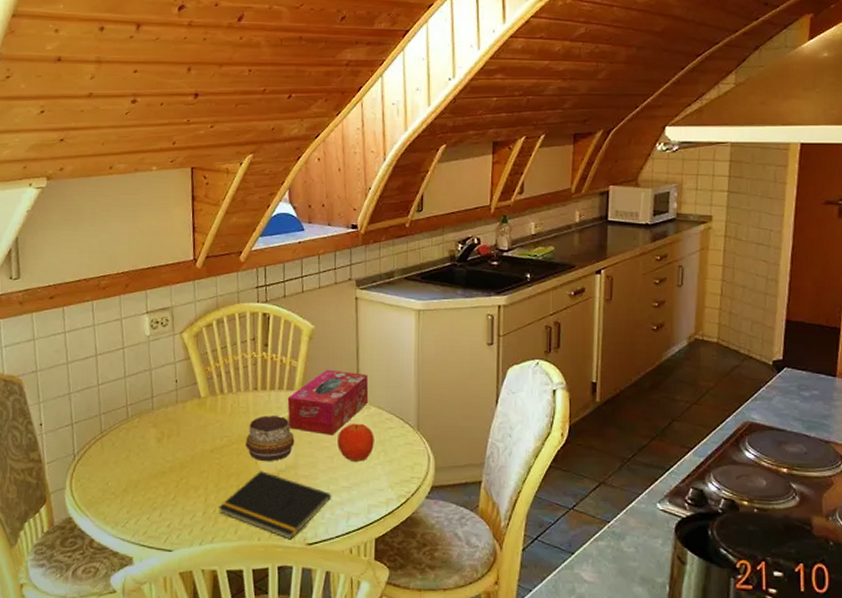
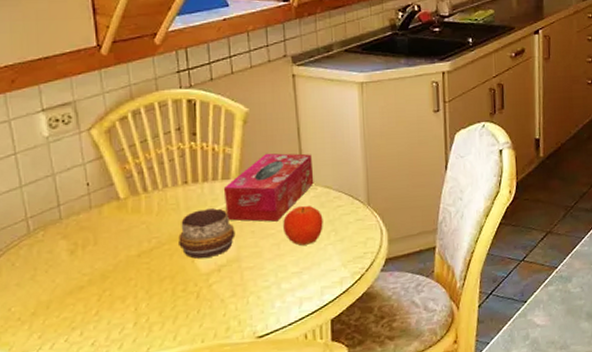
notepad: present [218,471,331,540] -> none [151,269,280,336]

